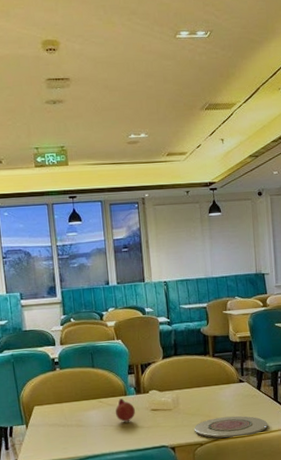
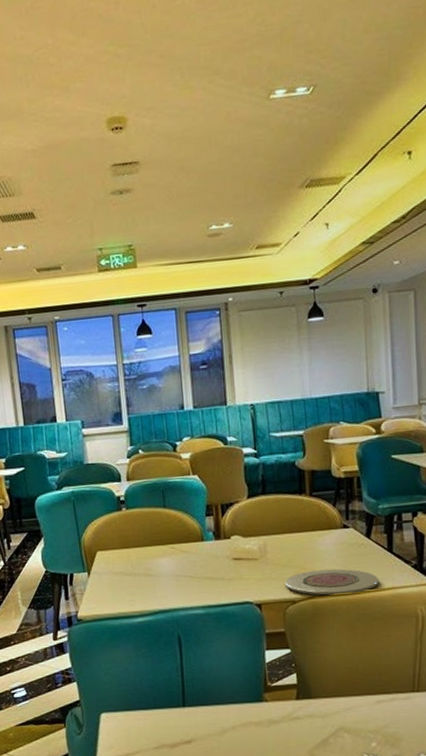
fruit: present [115,399,136,422] -> none [190,545,215,572]

